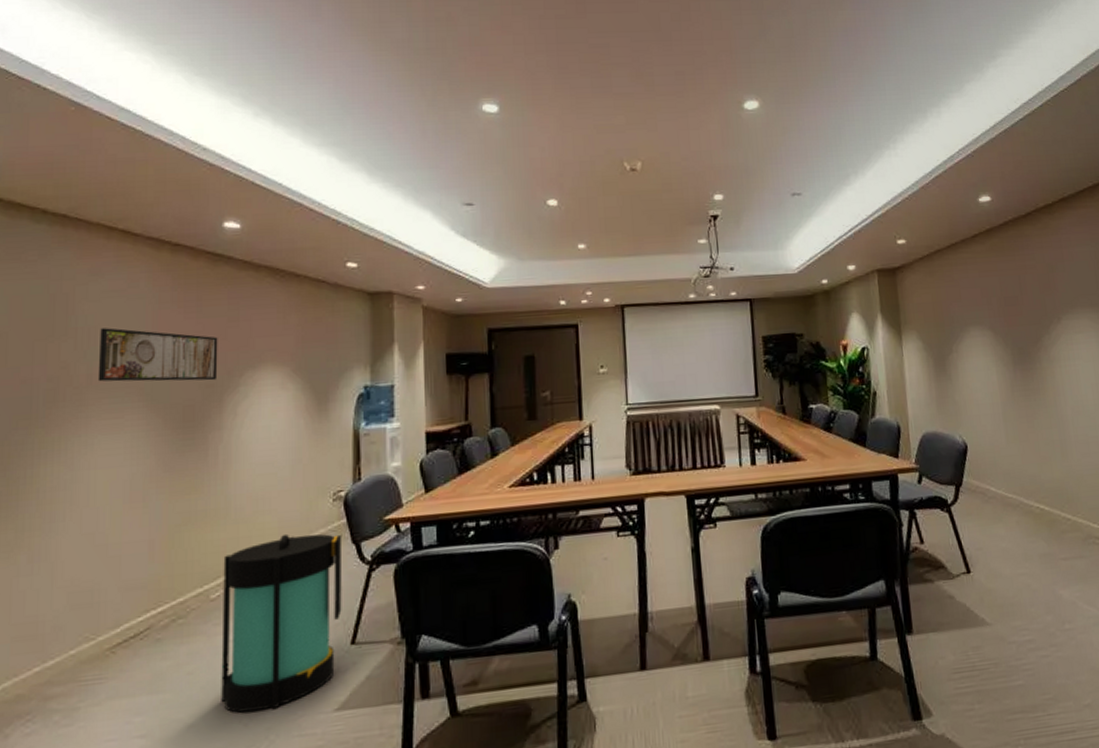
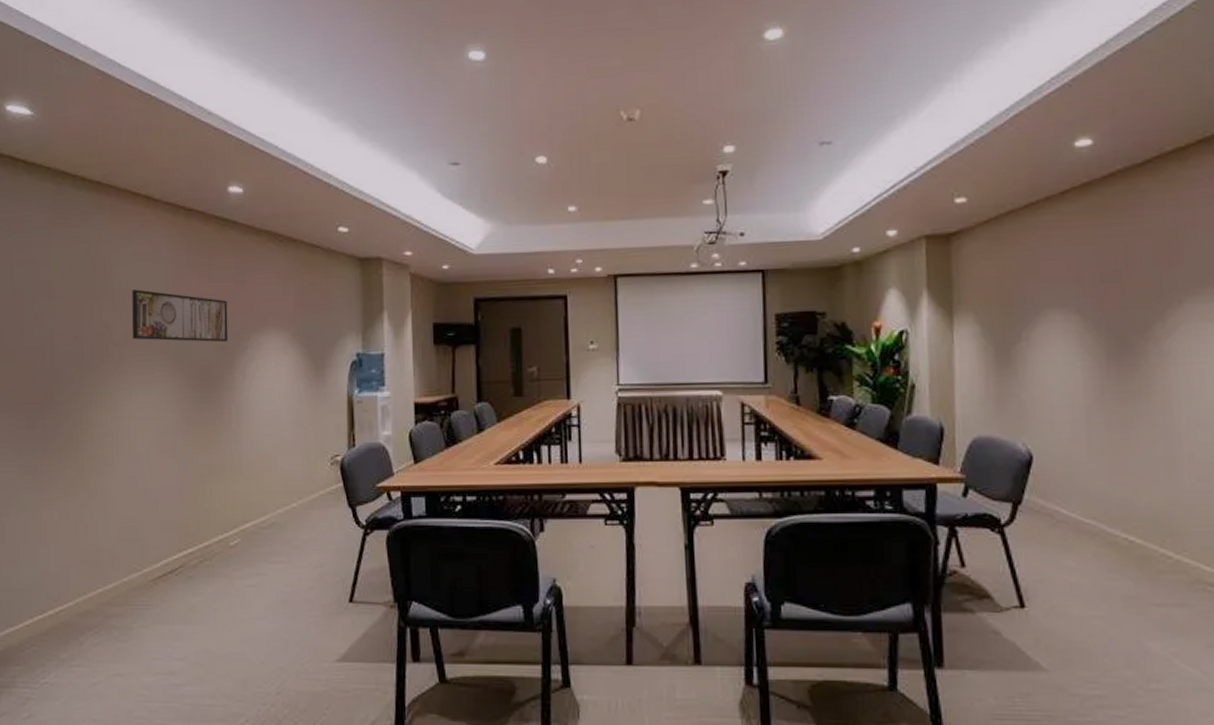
lantern: present [221,533,343,713] -> none [239,492,341,652]

